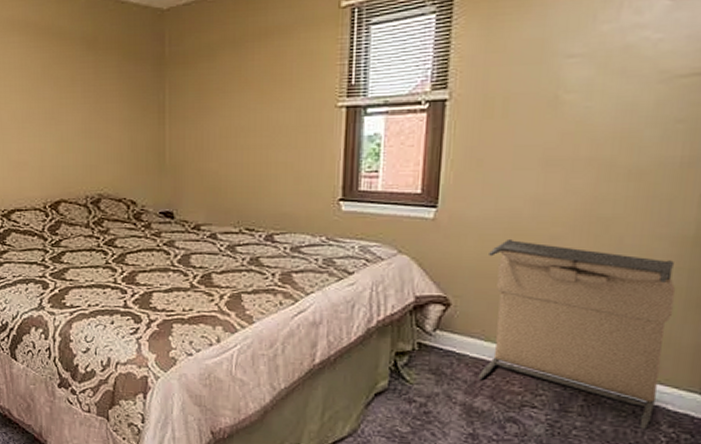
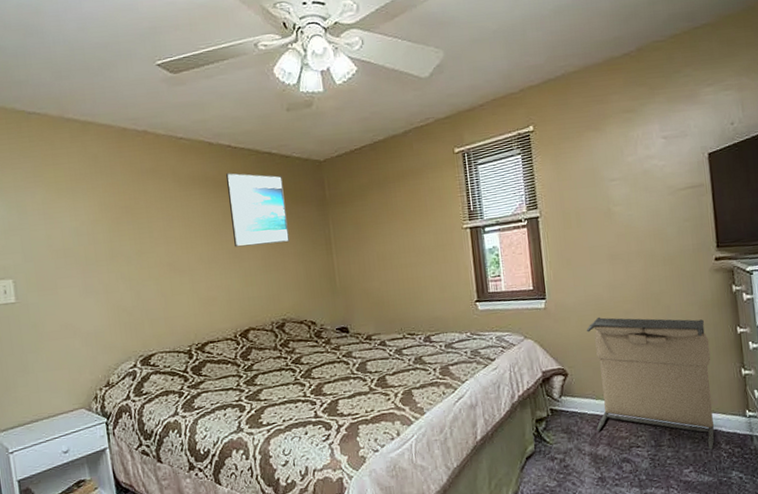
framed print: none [50,19,116,107] -> present [226,173,290,247]

